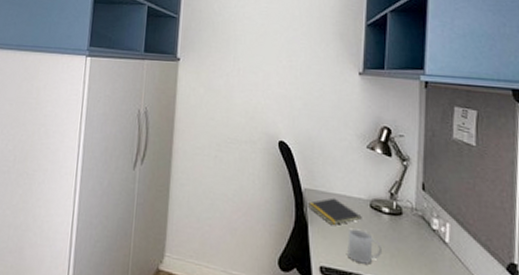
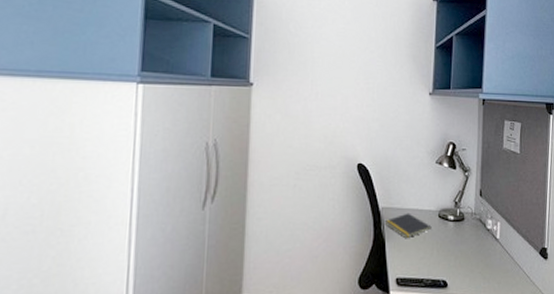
mug: present [347,228,383,265] -> none [420,238,449,269]

